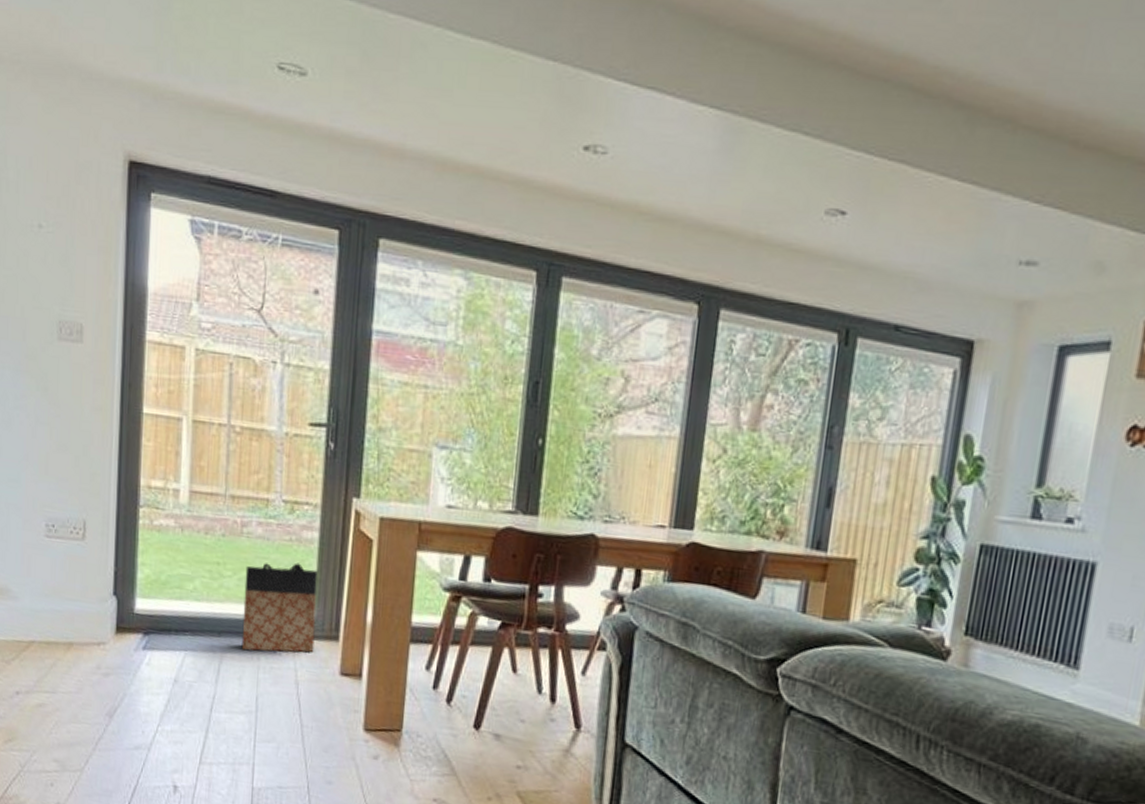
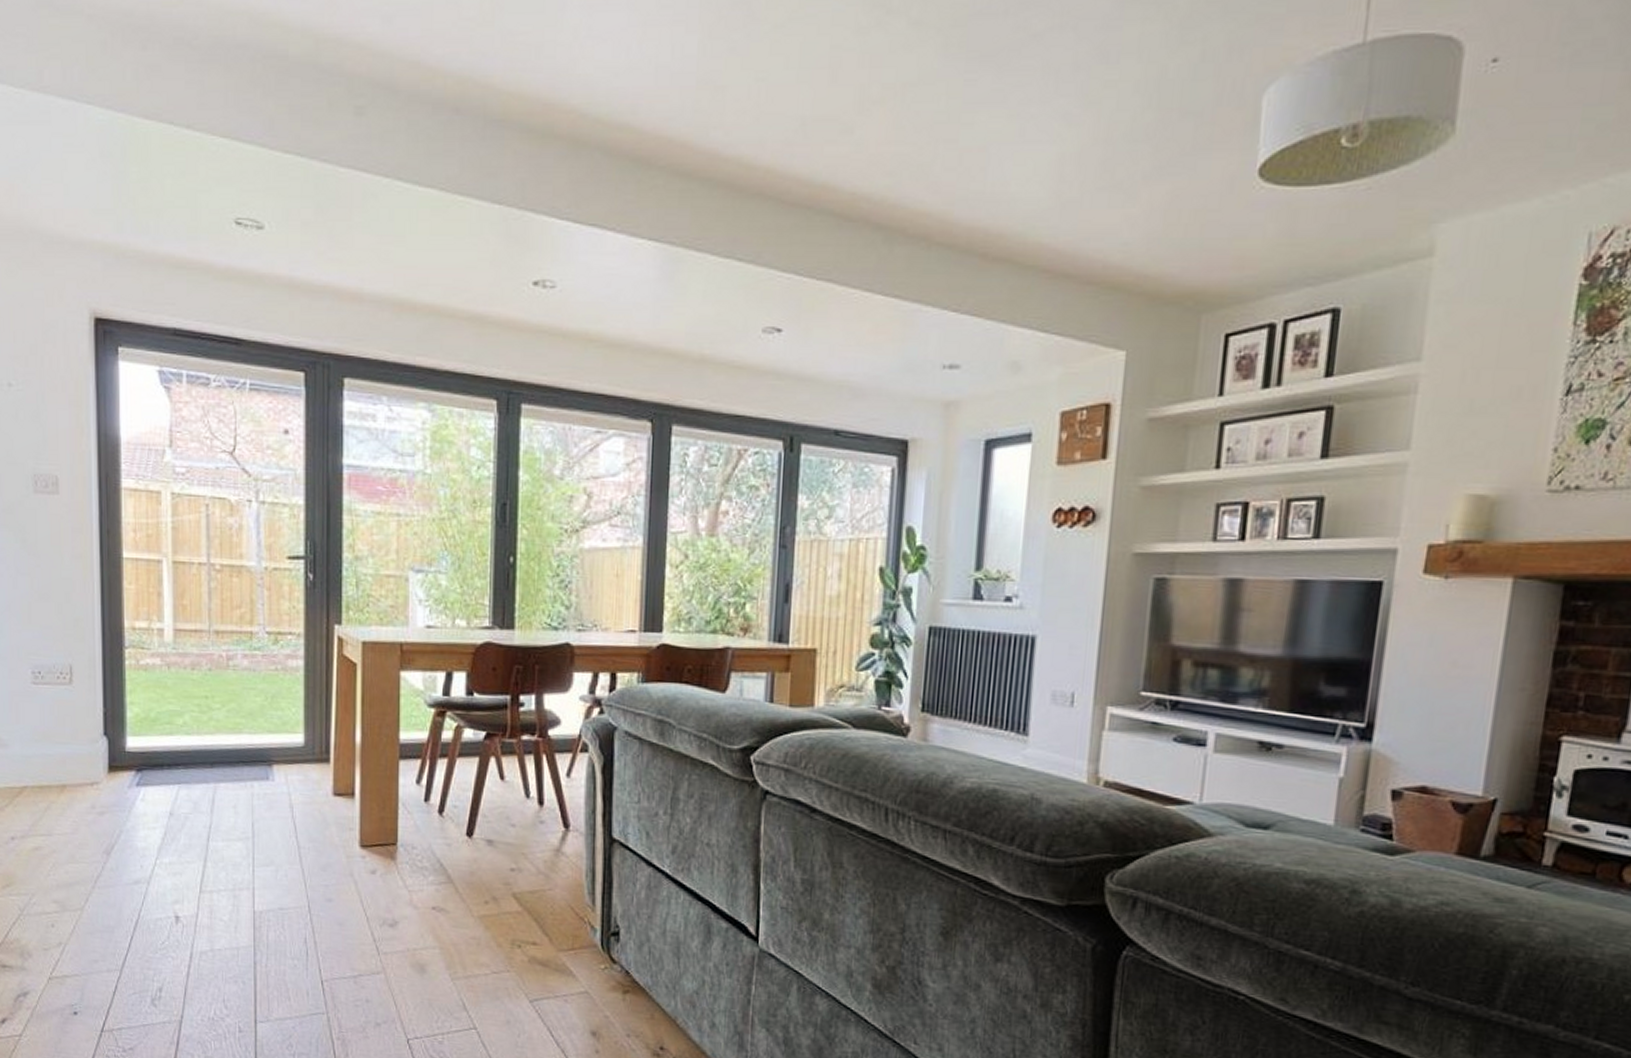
bag: present [241,562,318,653] -> none [234,691,306,779]

